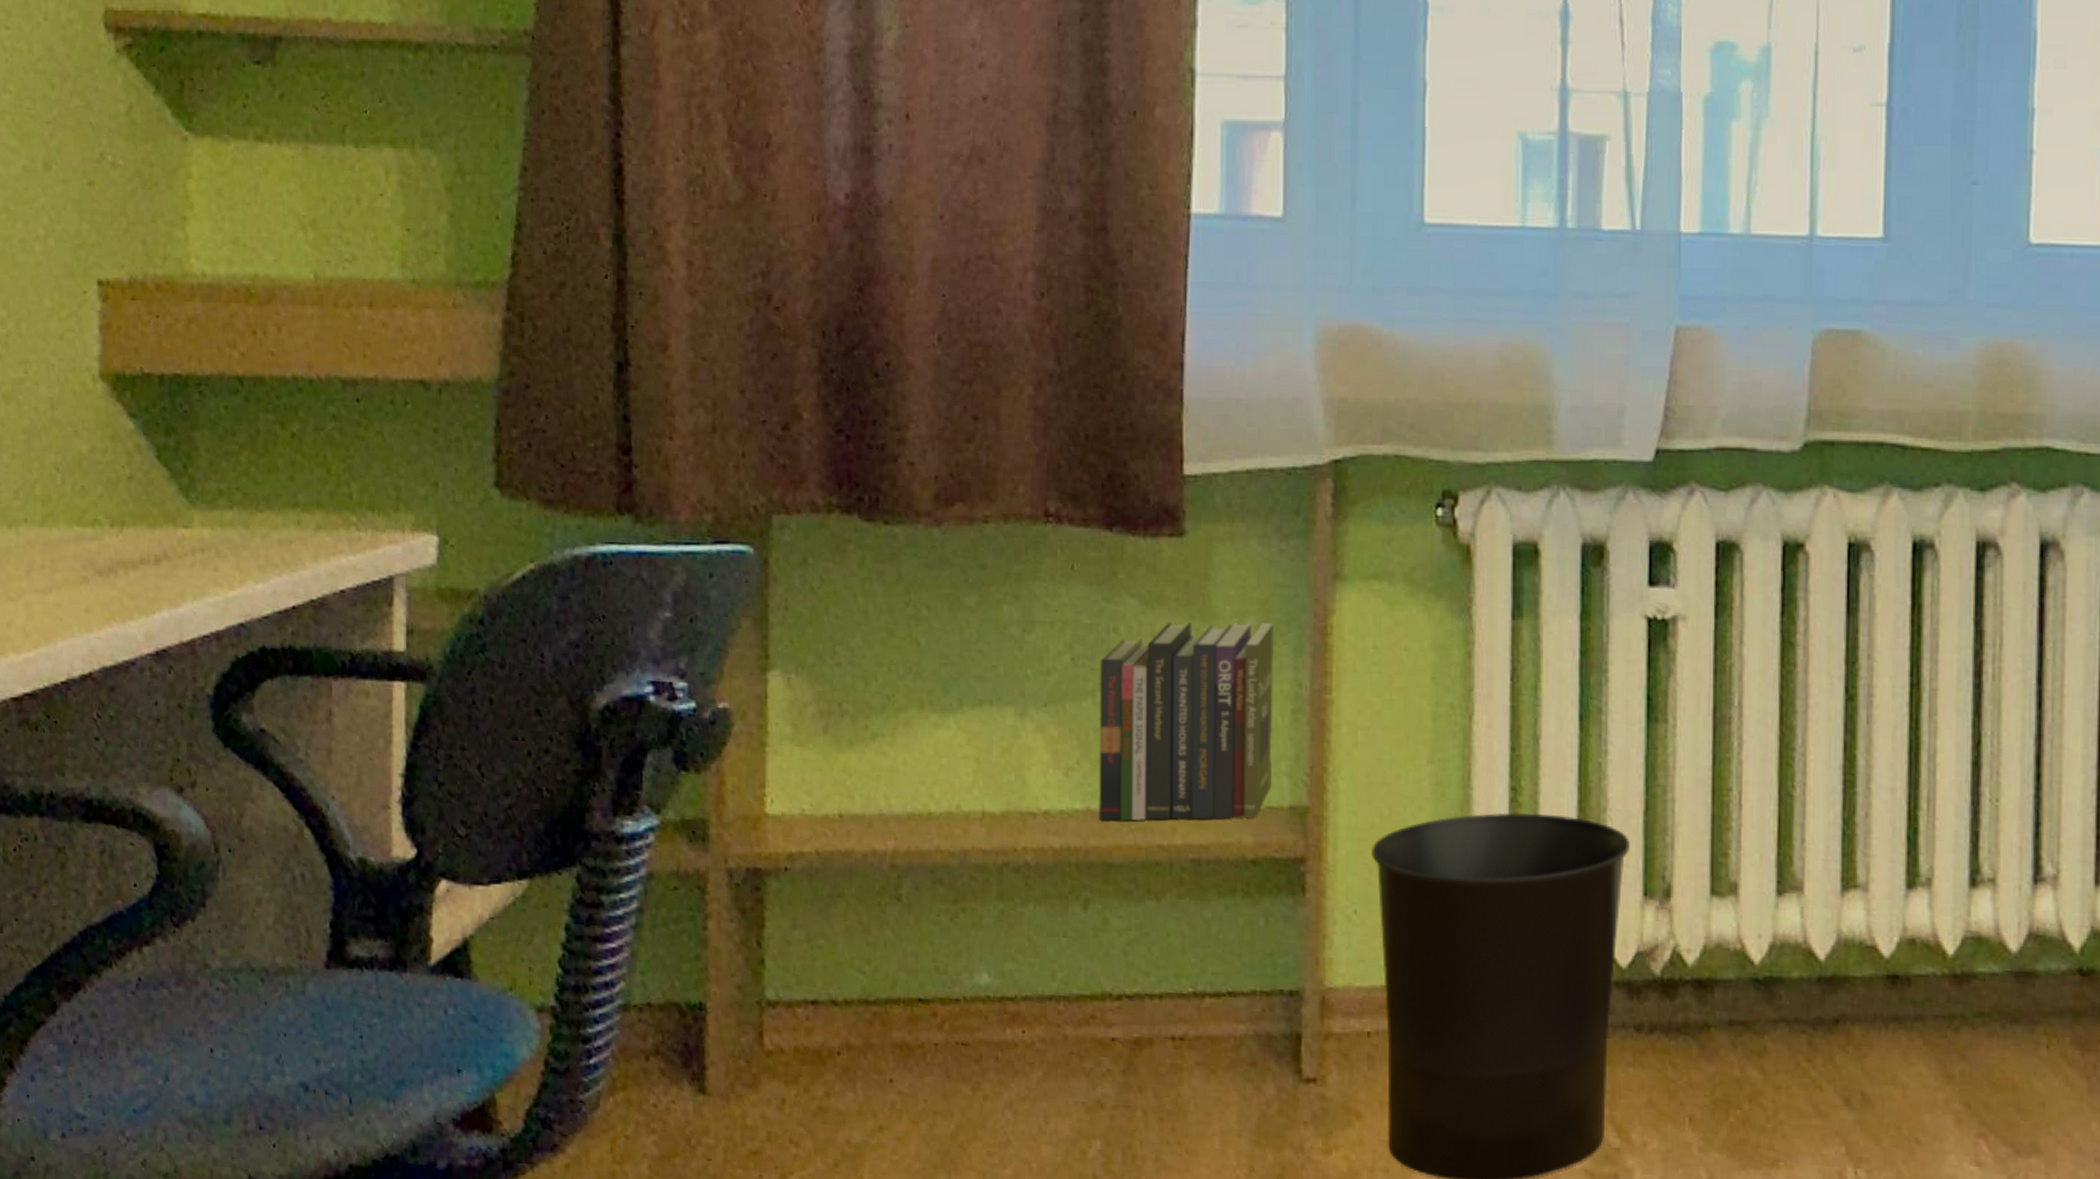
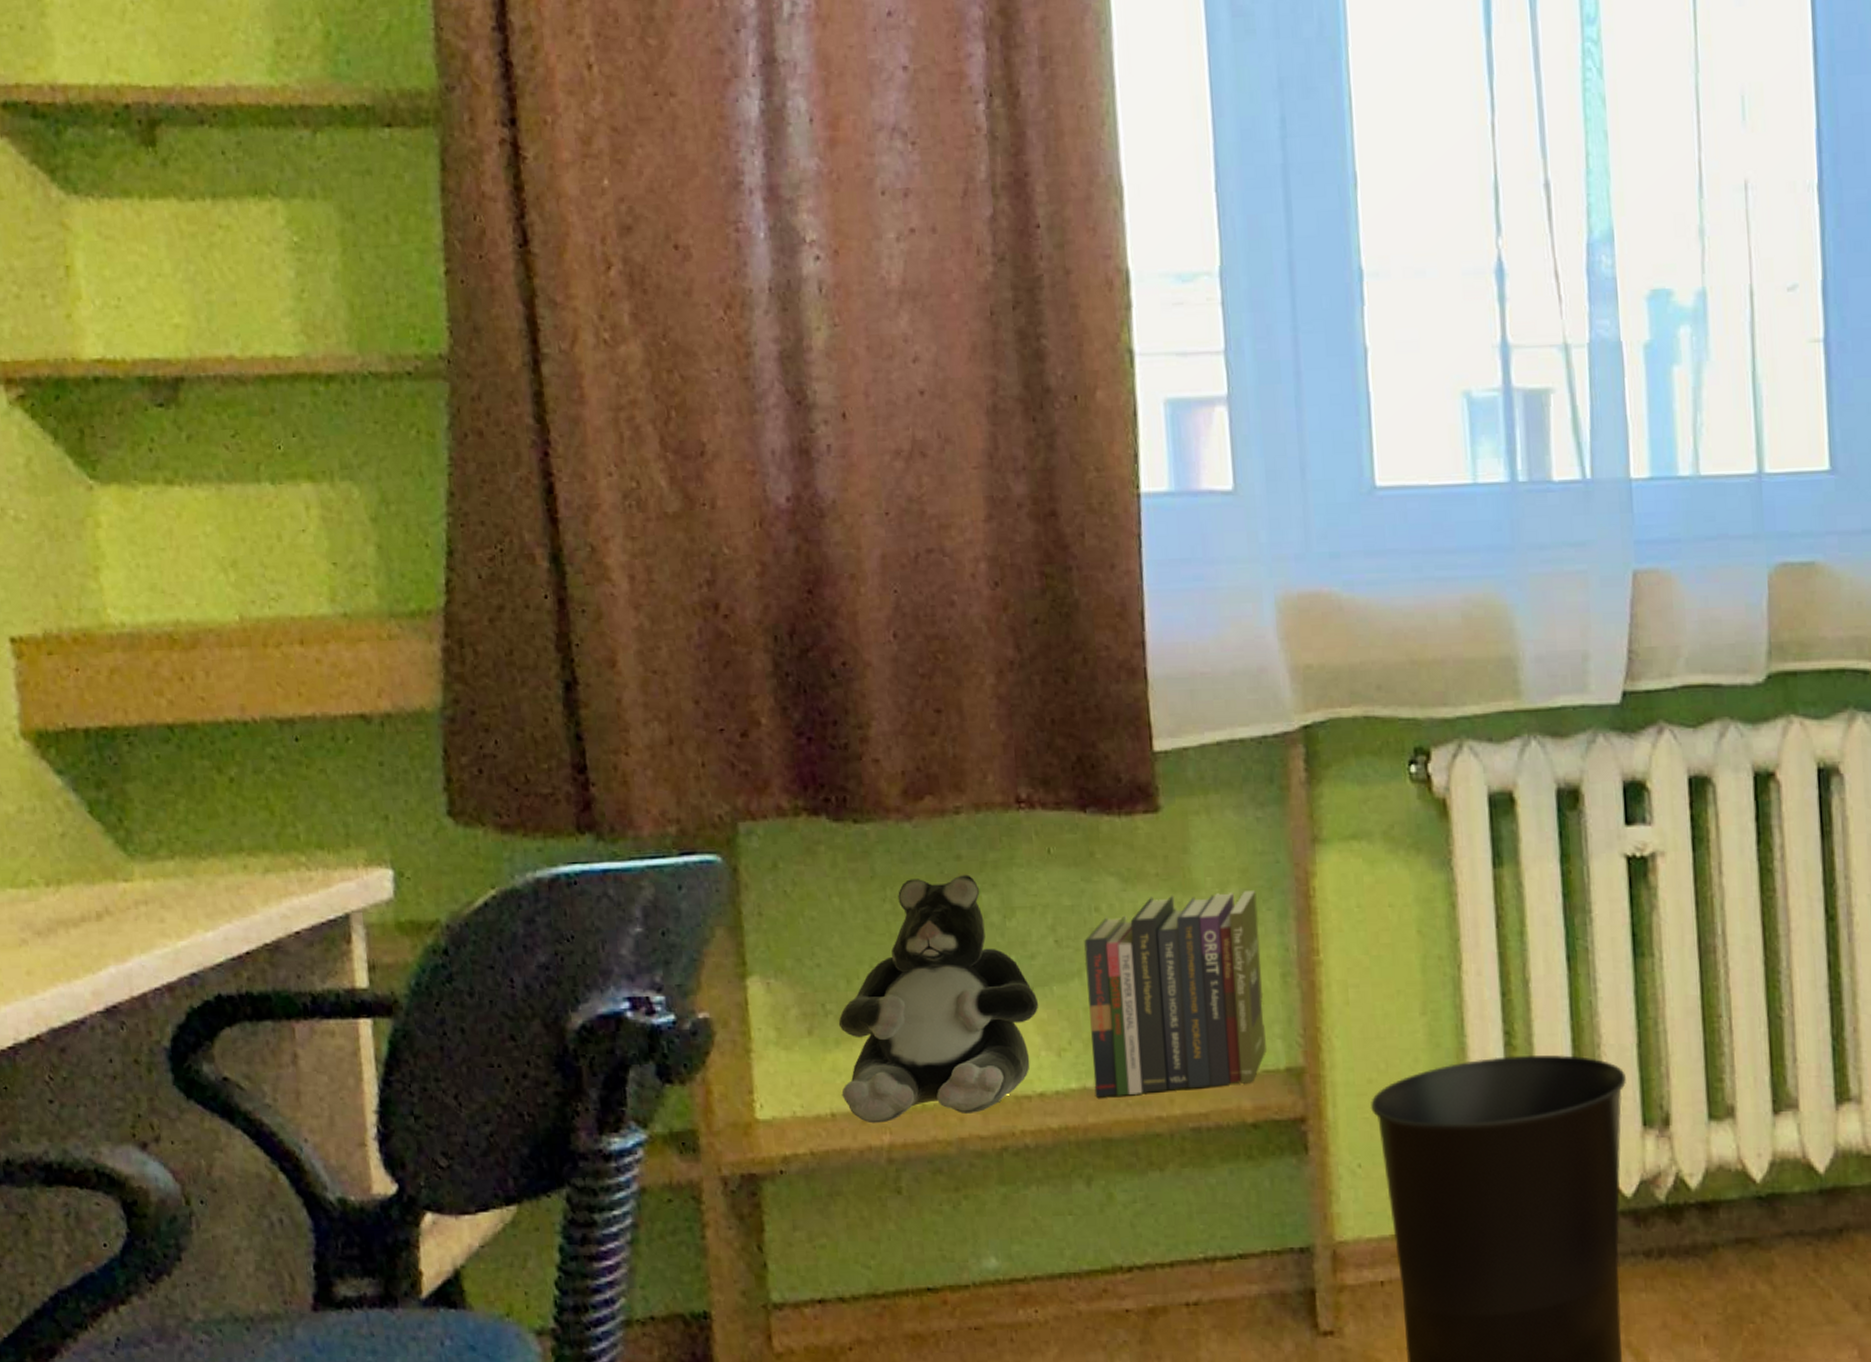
plush toy: none [851,584,1051,828] -> present [838,874,1039,1124]

